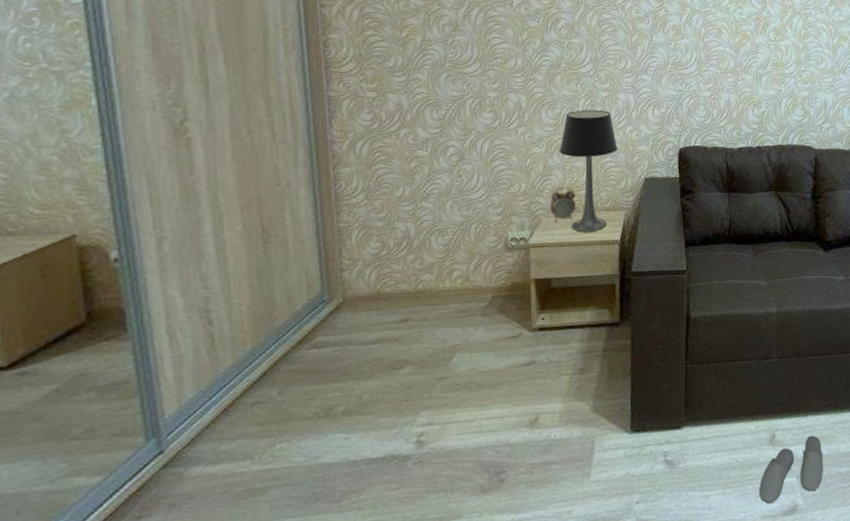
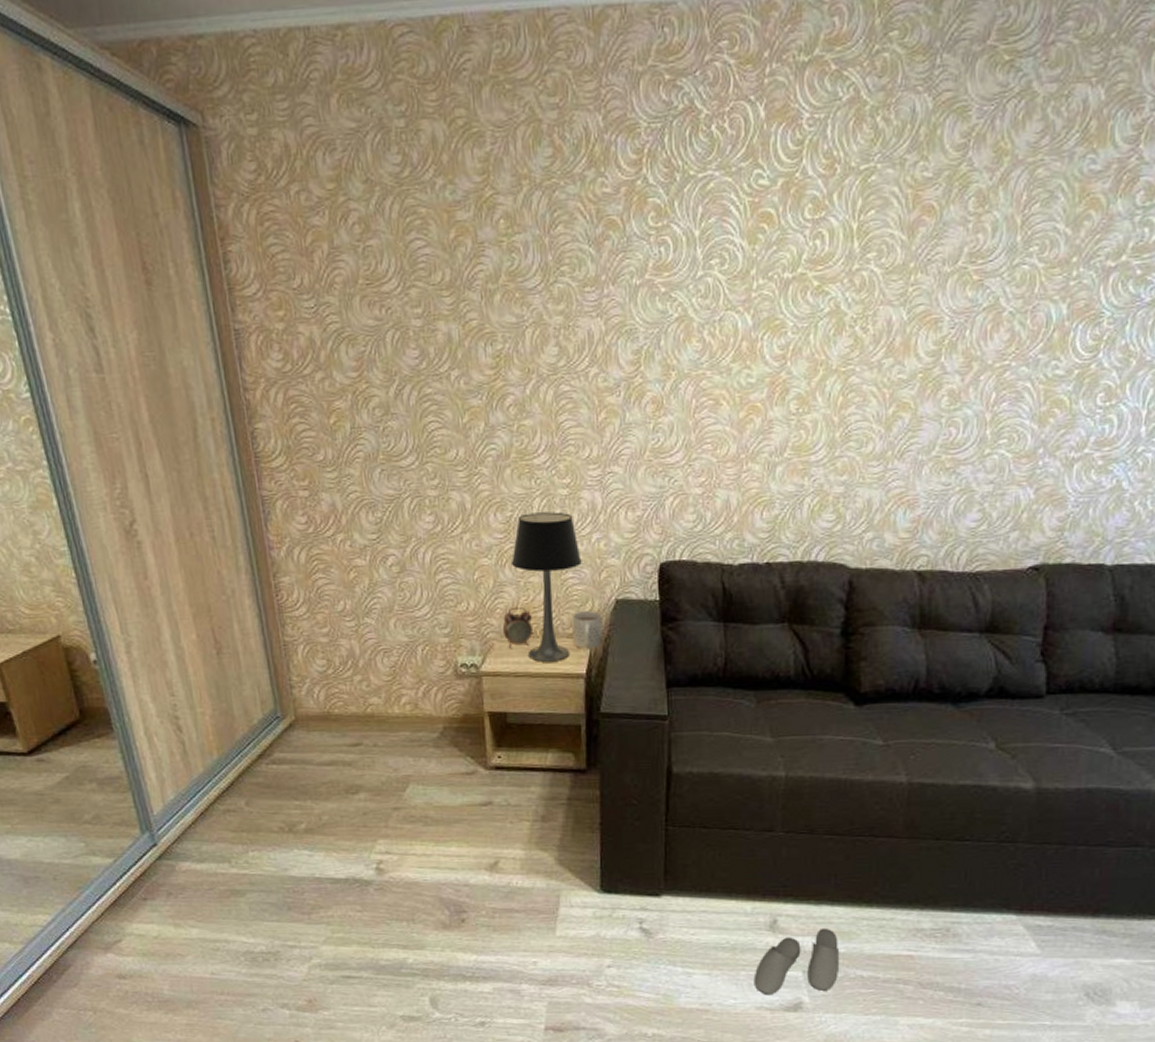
mug: none [609,188,635,220] -> present [572,611,603,649]

